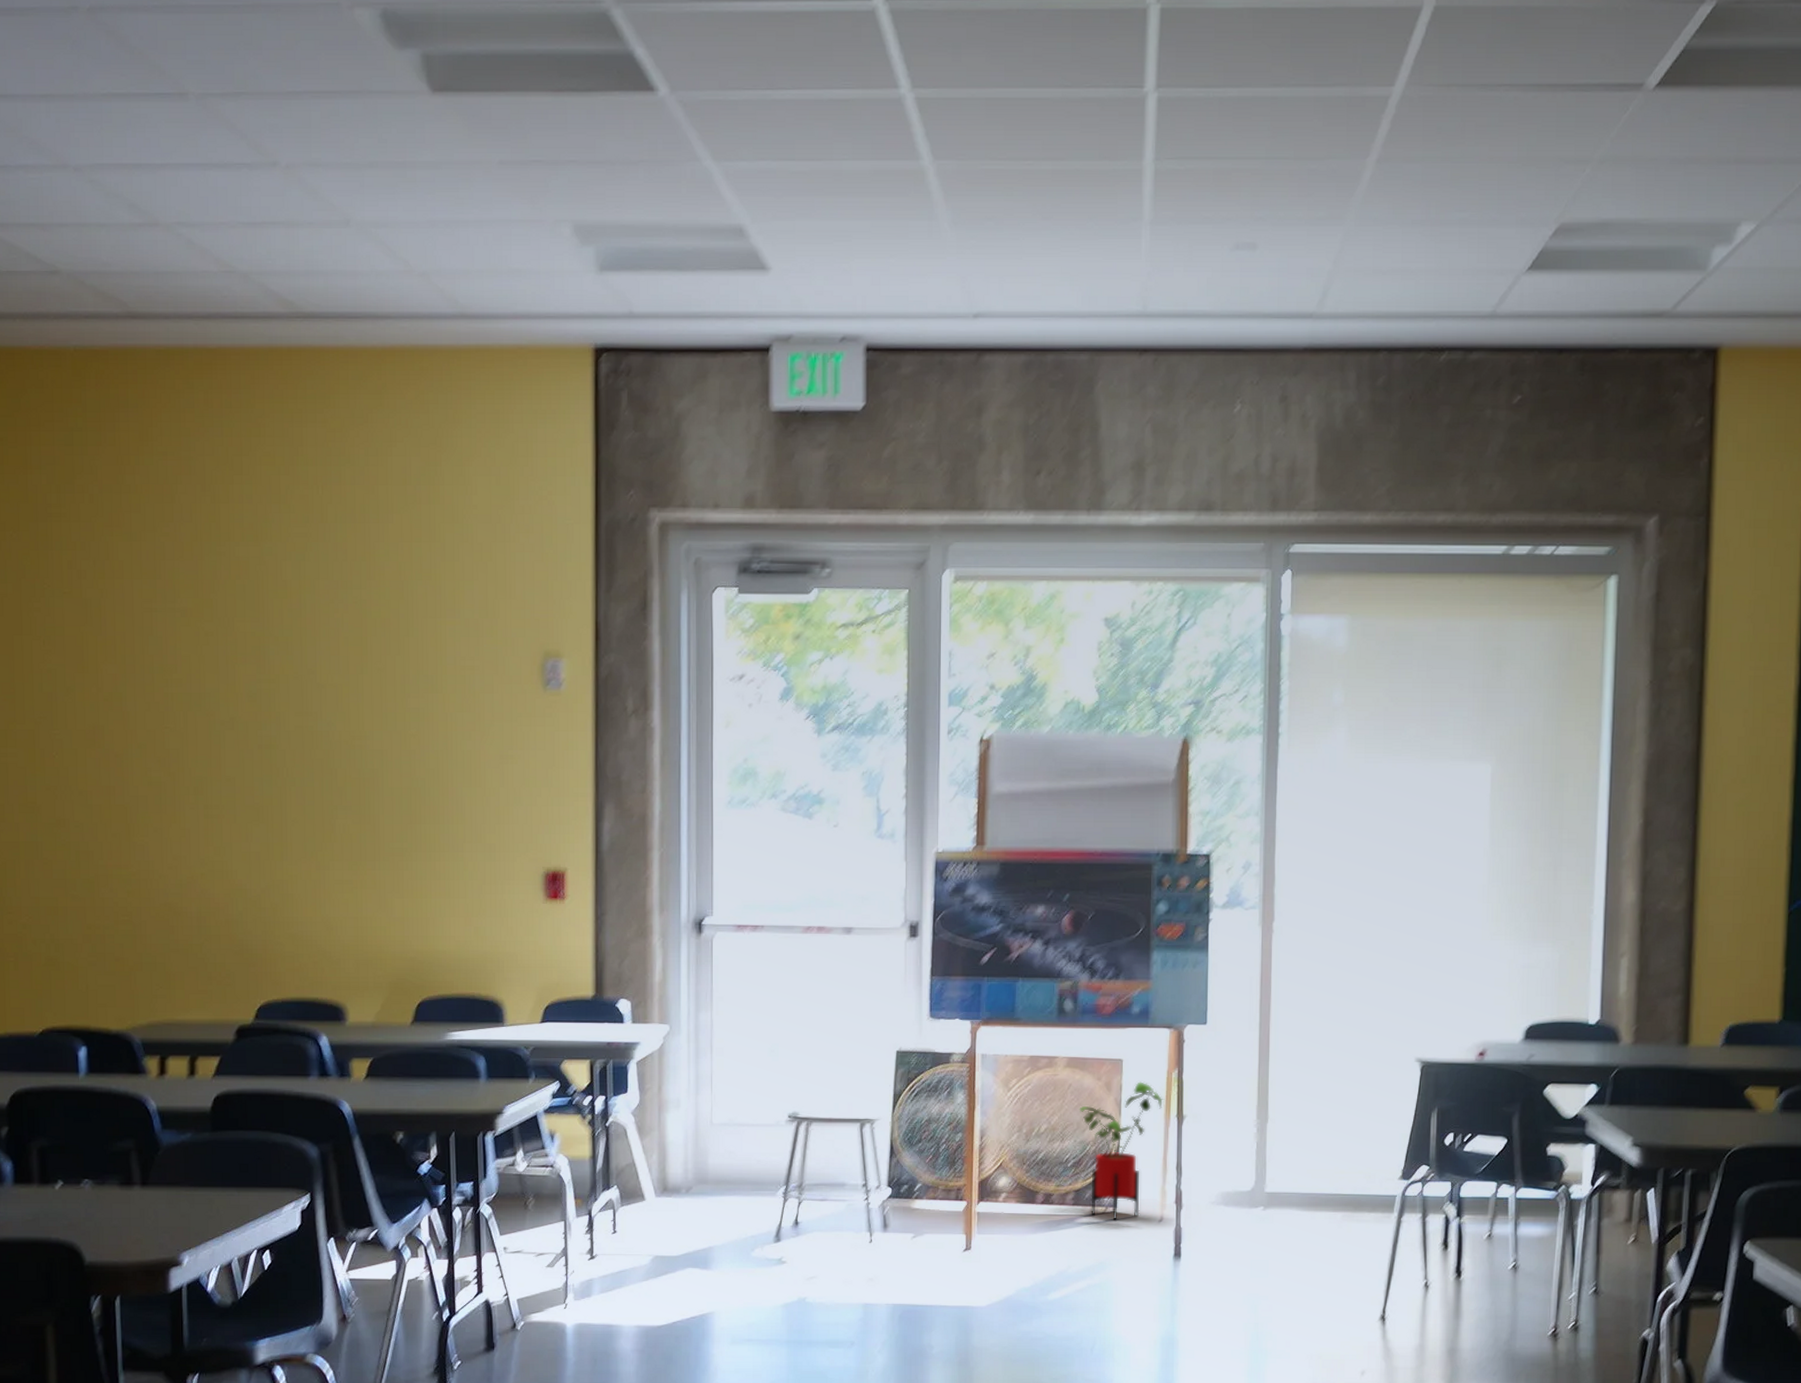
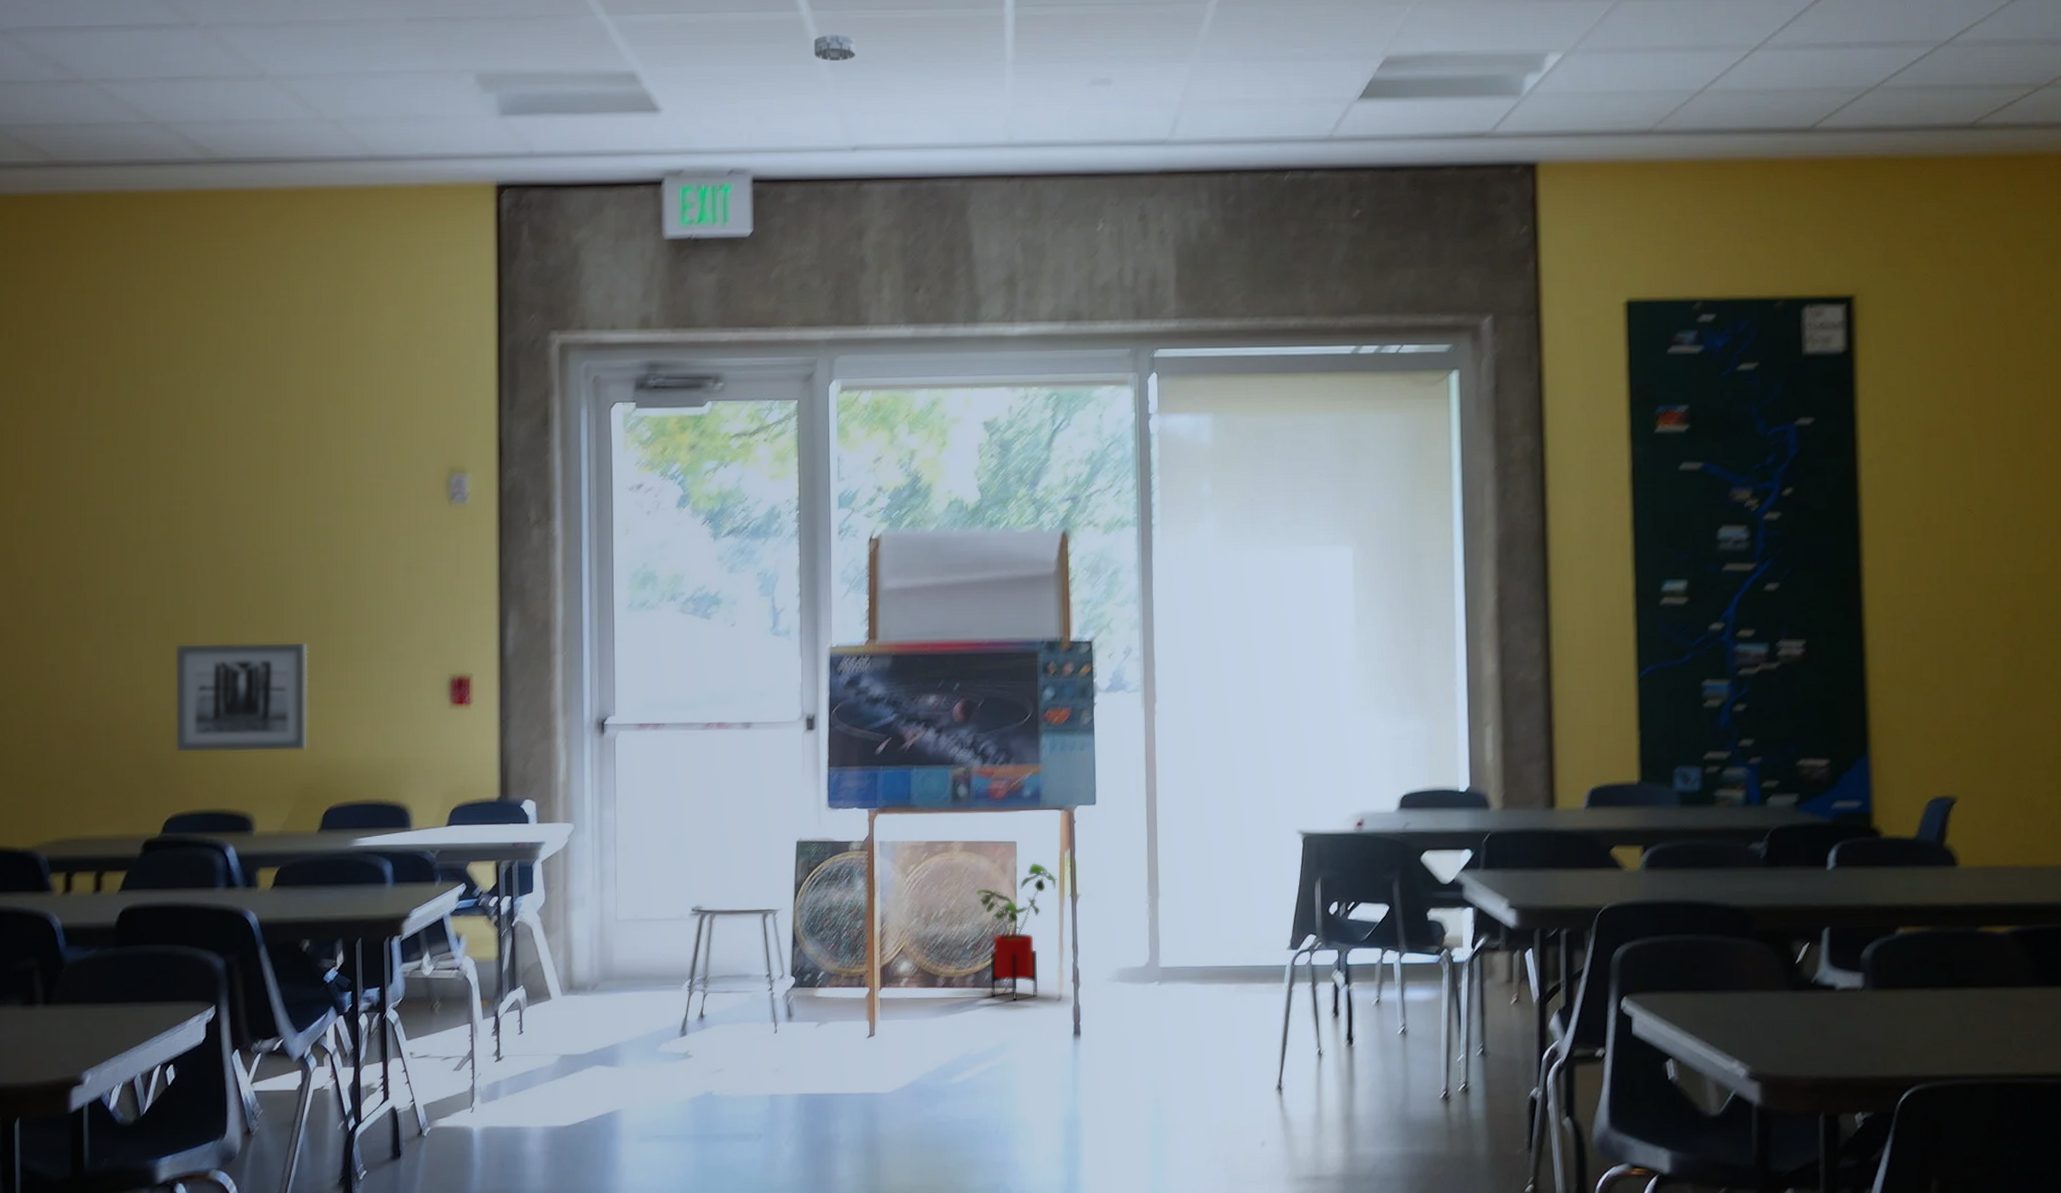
wall art: none [265,827,401,941] -> present [174,641,309,753]
smoke detector: none [935,187,980,217] -> present [813,34,855,61]

